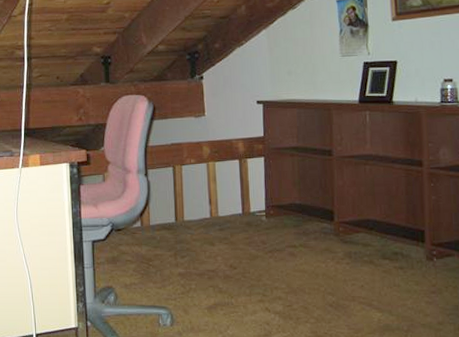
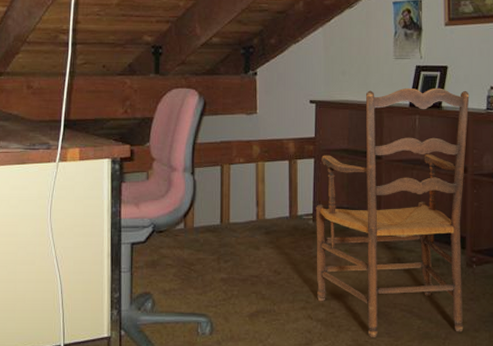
armchair: none [268,83,427,330] -> present [316,87,470,338]

